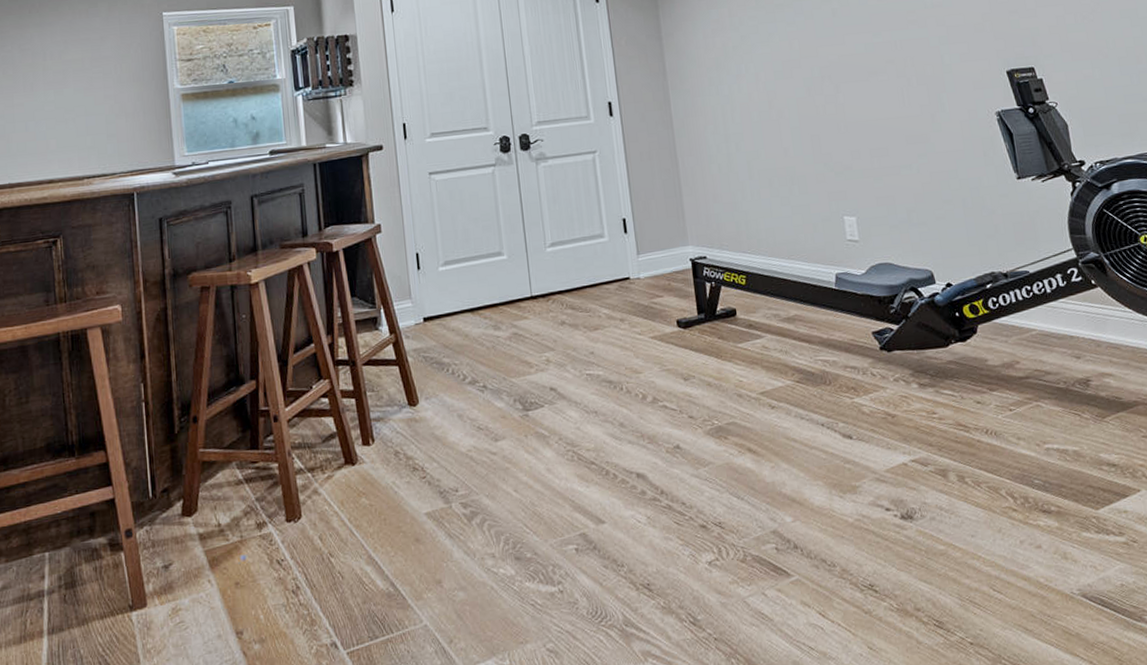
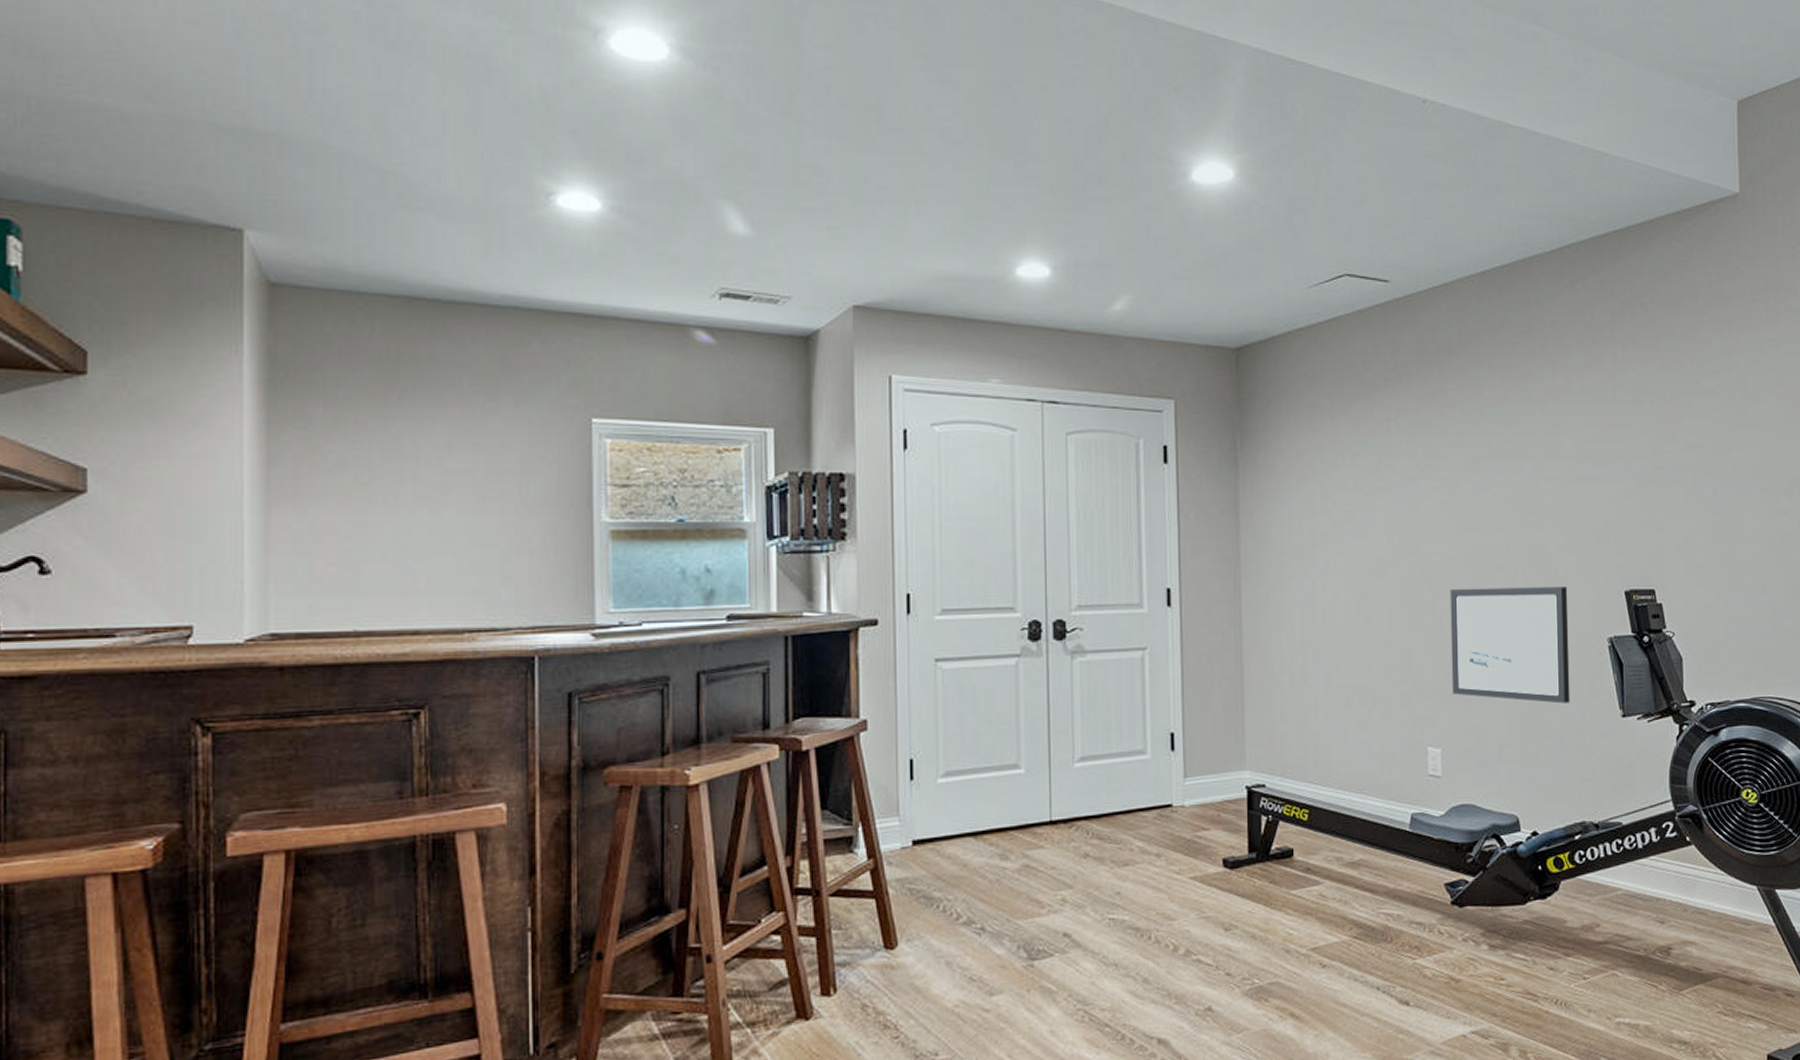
wall art: none [848,72,968,172] -> present [1450,587,1570,704]

